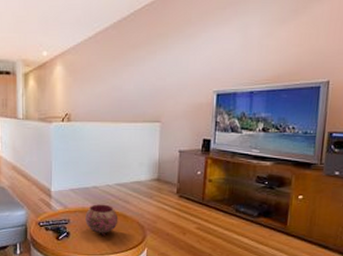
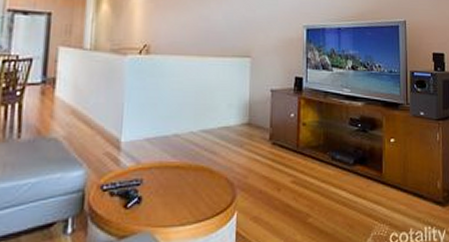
bowl: present [85,204,119,237] -> none [163,157,204,200]

